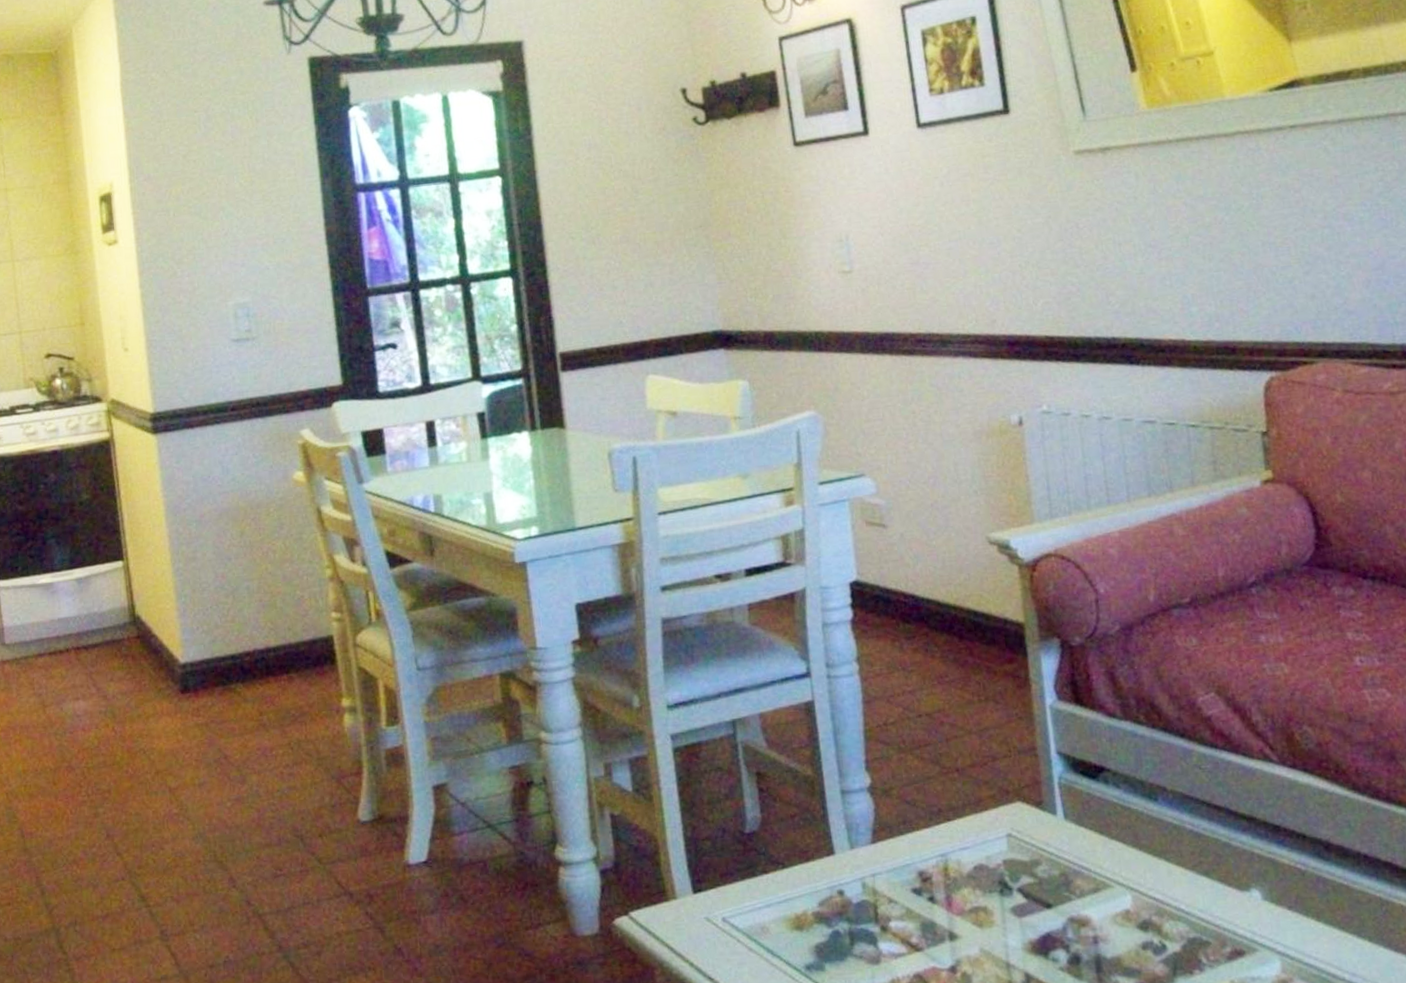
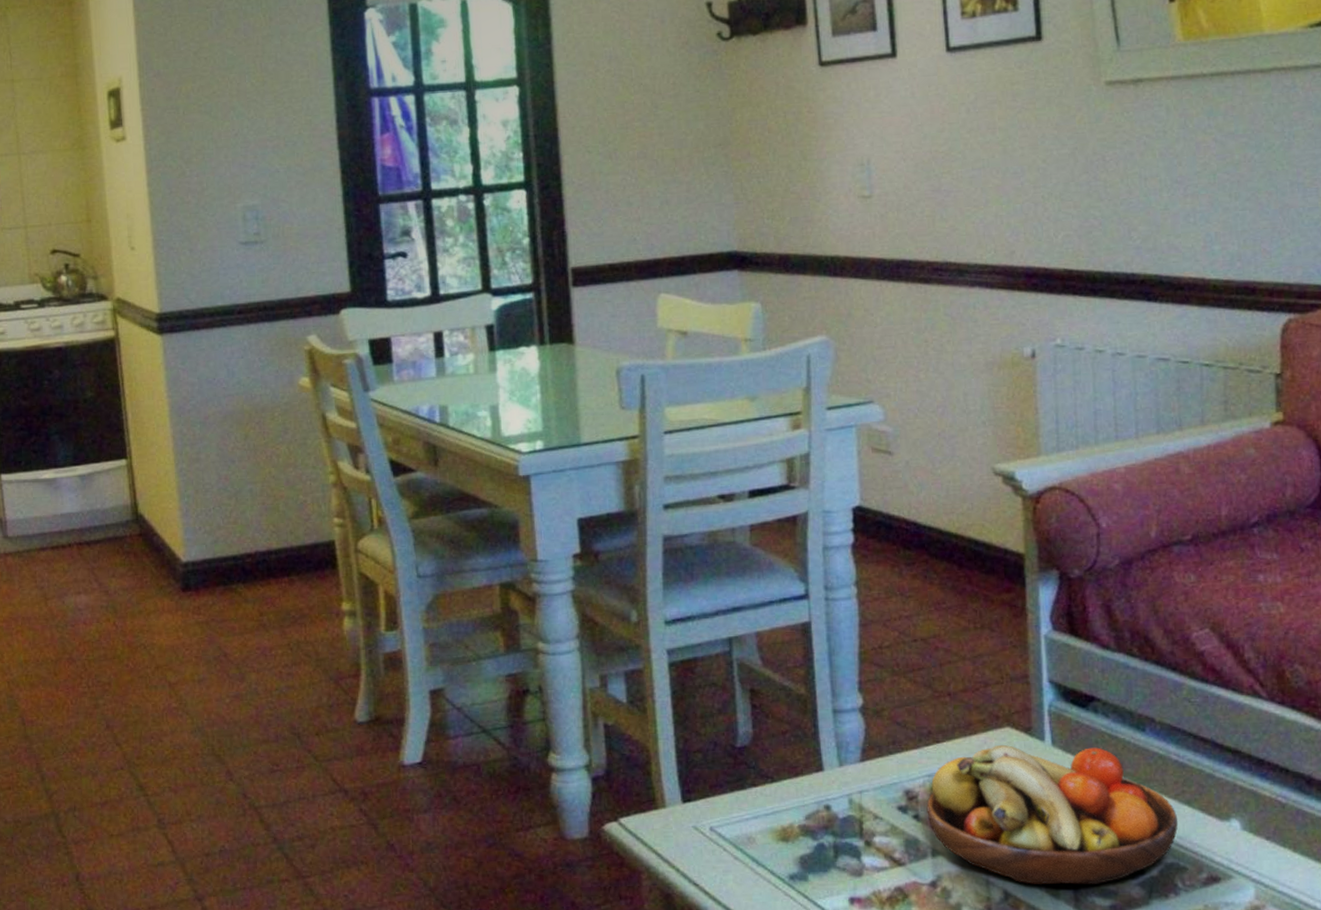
fruit bowl: none [941,819,1198,966] -> present [926,745,1179,885]

